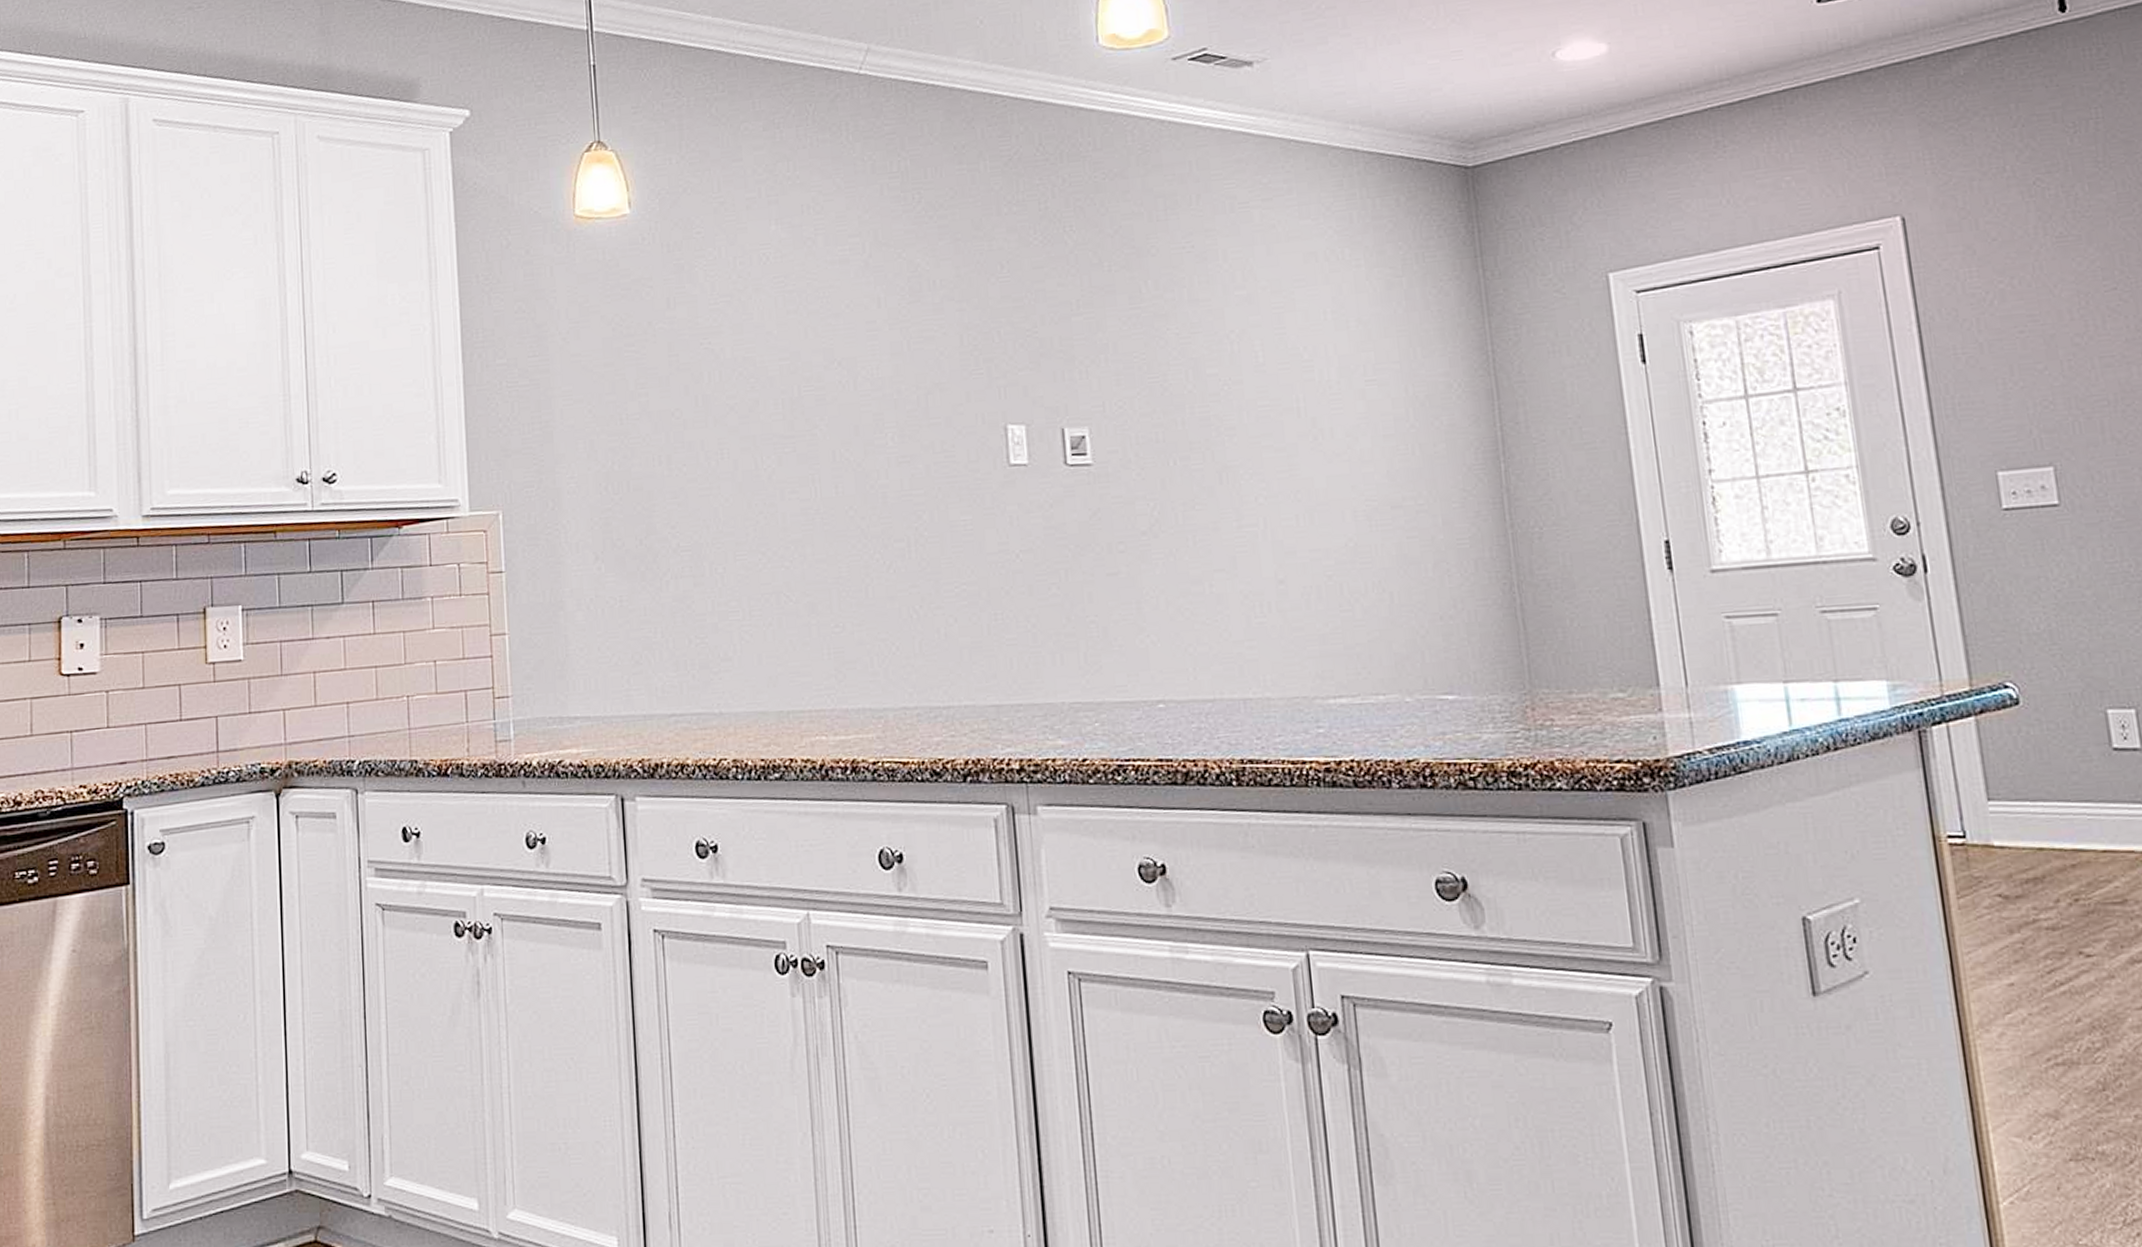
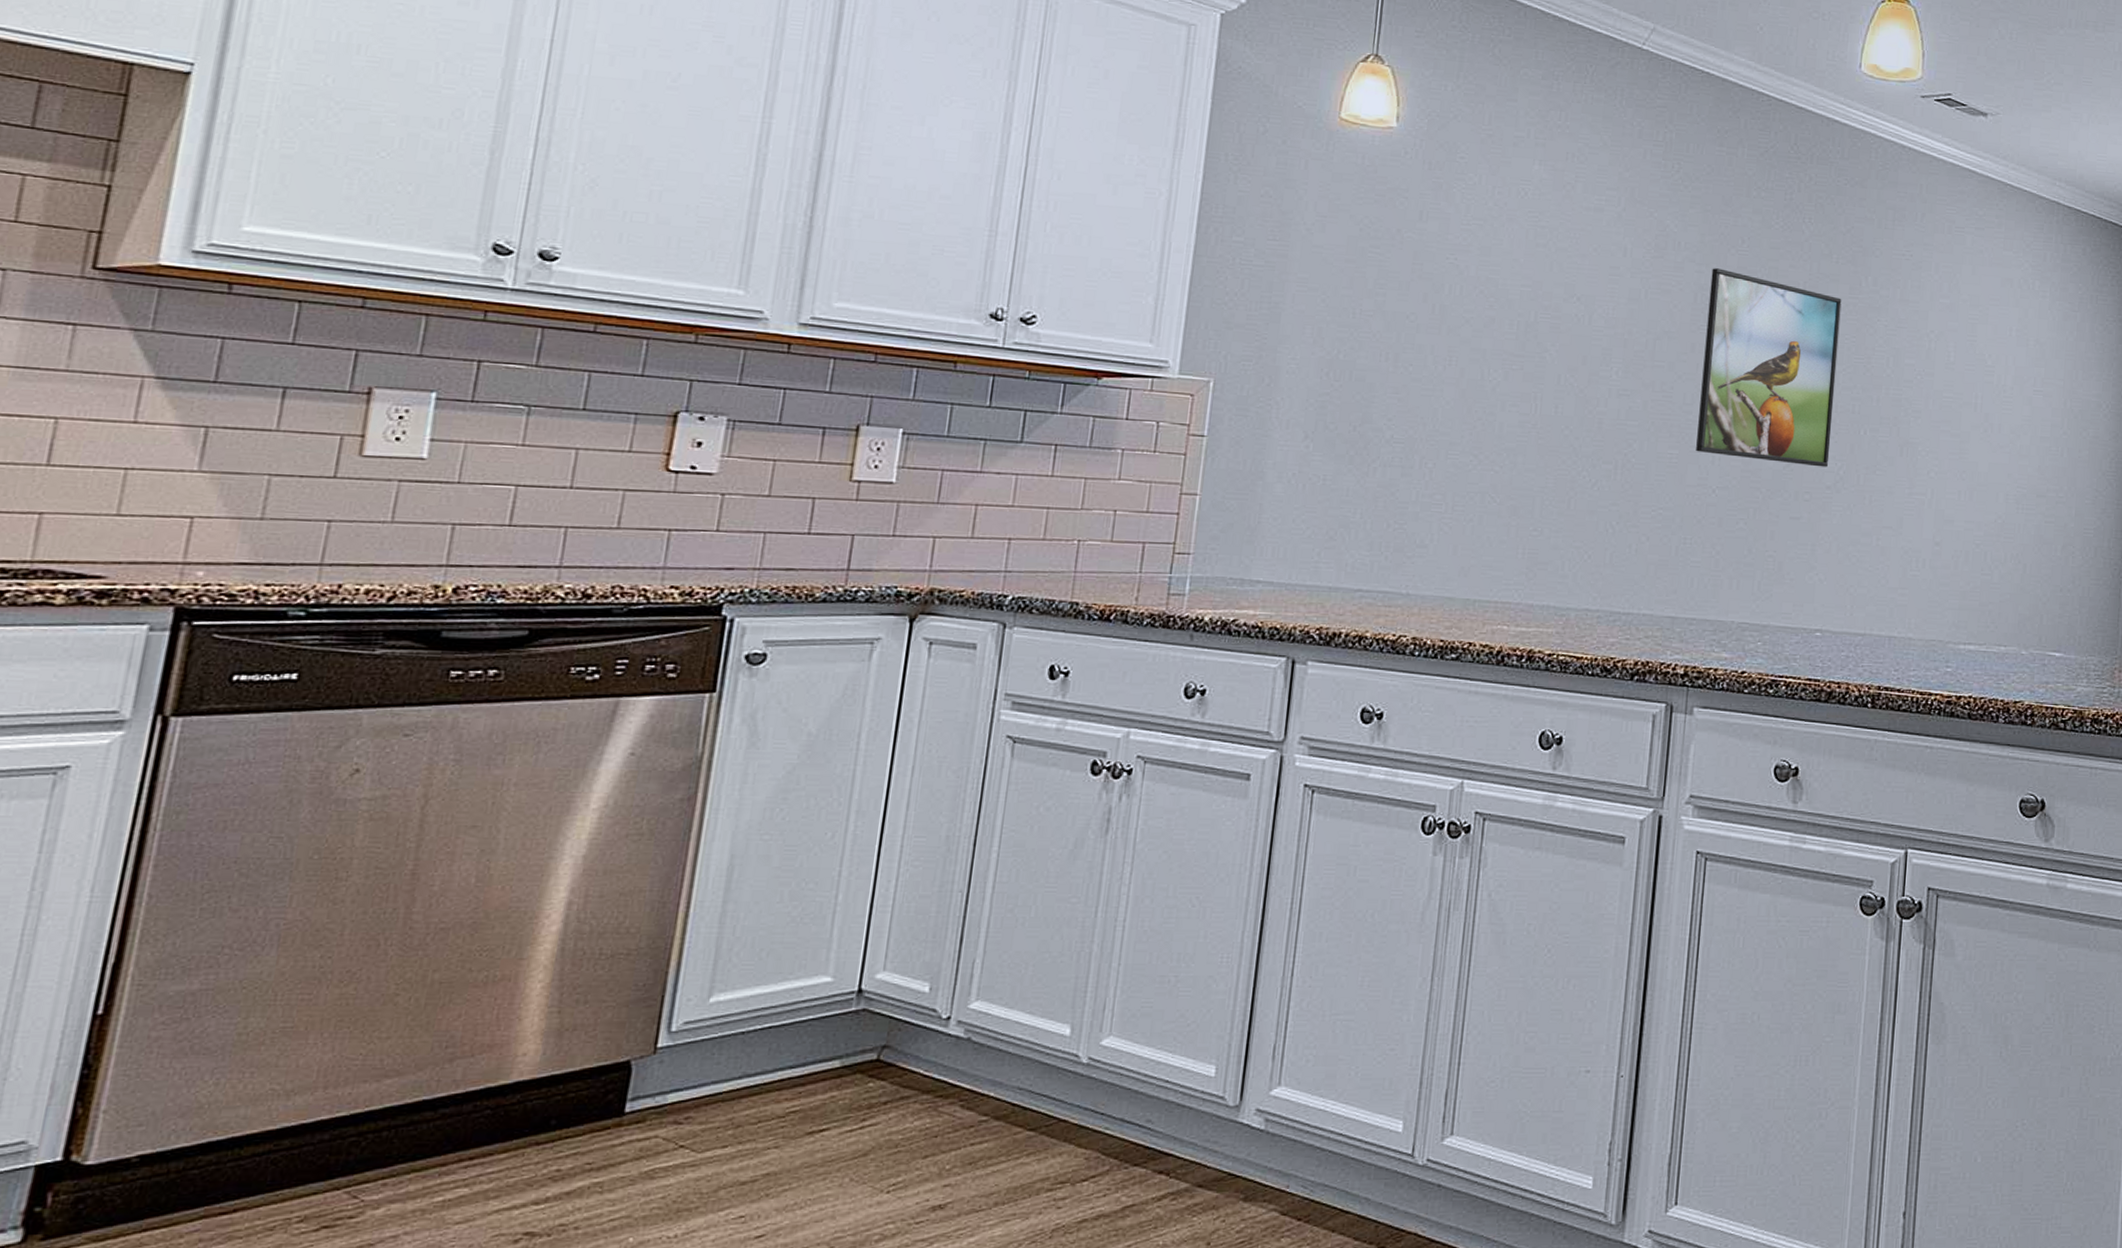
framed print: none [973,302,1139,514] -> present [1696,268,1842,467]

